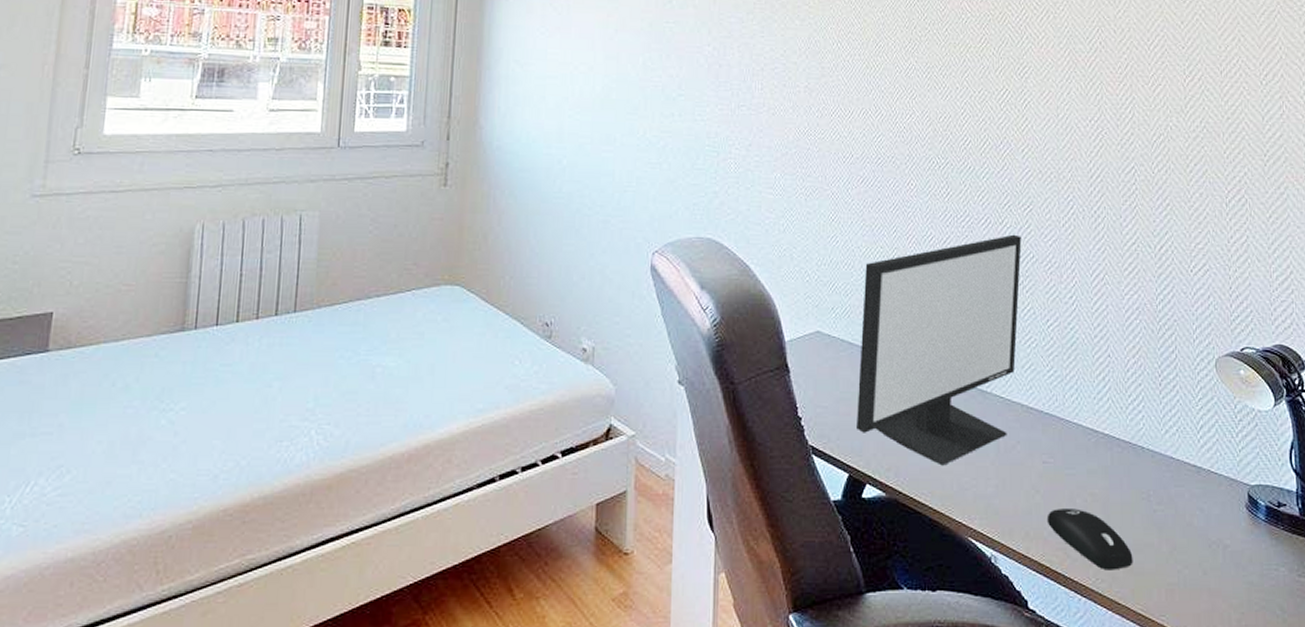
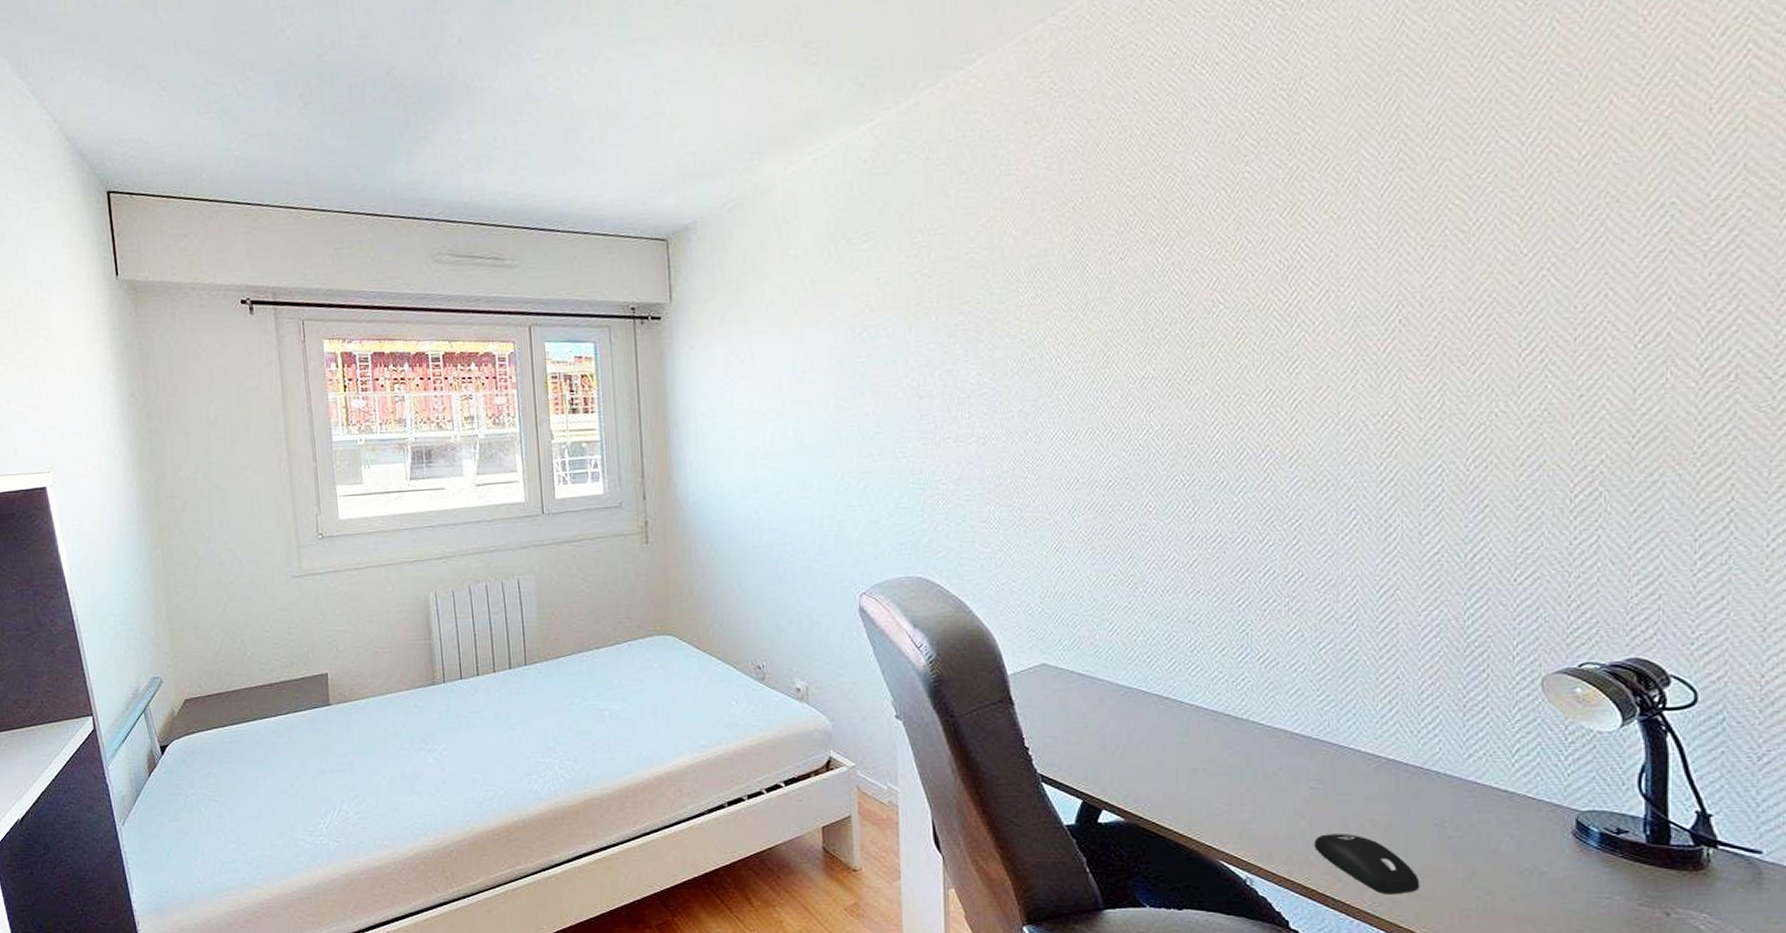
computer monitor: present [857,234,1022,466] -> none [1090,552,1287,792]

